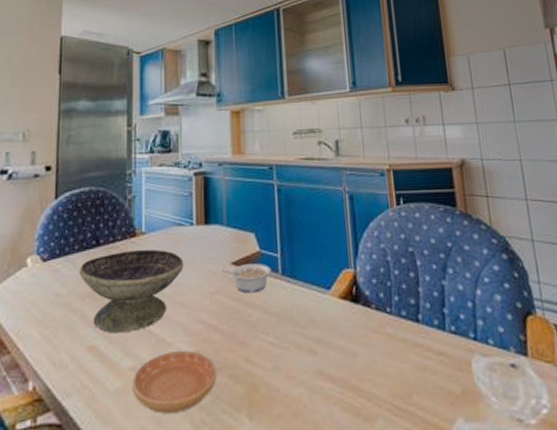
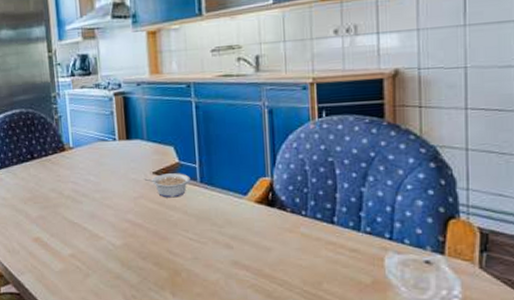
decorative bowl: present [79,249,184,334] -> none [19,161,110,229]
saucer: present [132,351,216,414] -> none [72,243,143,289]

